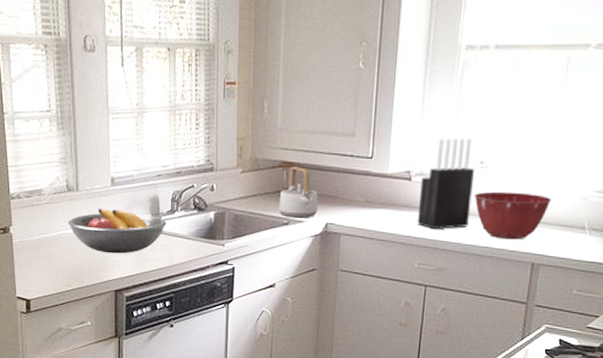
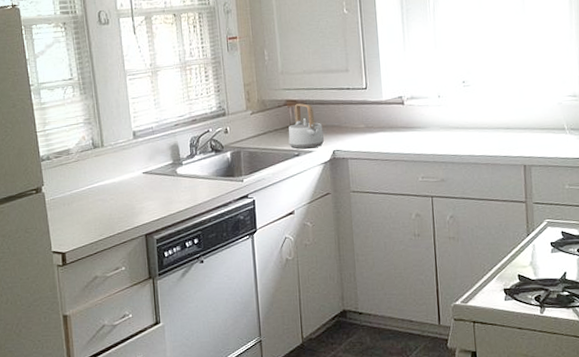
fruit bowl: present [68,207,167,254] -> none [96,159,188,201]
knife block: present [417,138,475,229] -> none [413,62,462,145]
mixing bowl: present [474,191,552,240] -> none [462,104,531,147]

